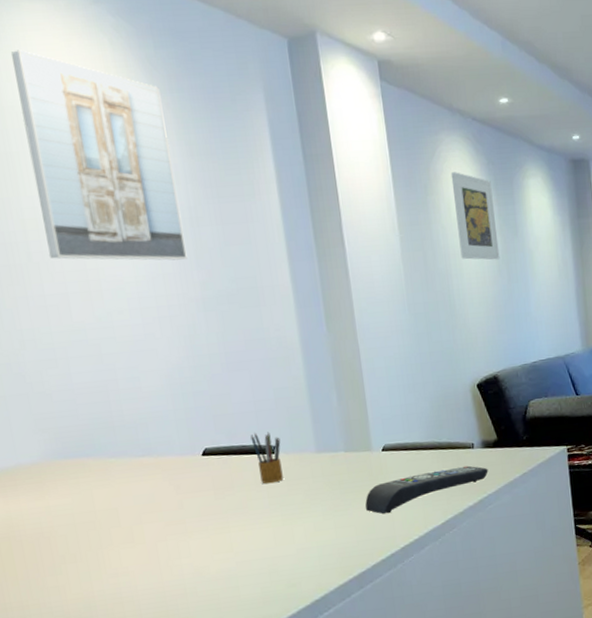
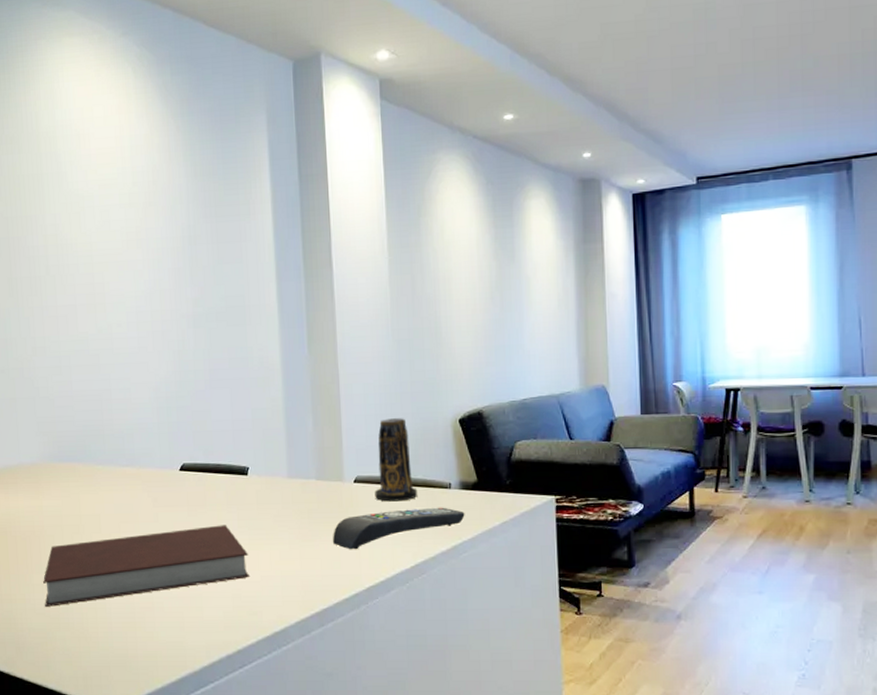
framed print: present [11,50,188,261] -> none [51,80,183,277]
notebook: none [58,504,286,608] -> present [43,525,251,607]
pencil box: present [250,432,283,484] -> none [226,452,254,506]
candle: none [402,387,444,466] -> present [374,418,418,502]
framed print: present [451,172,500,260] -> none [446,192,493,287]

